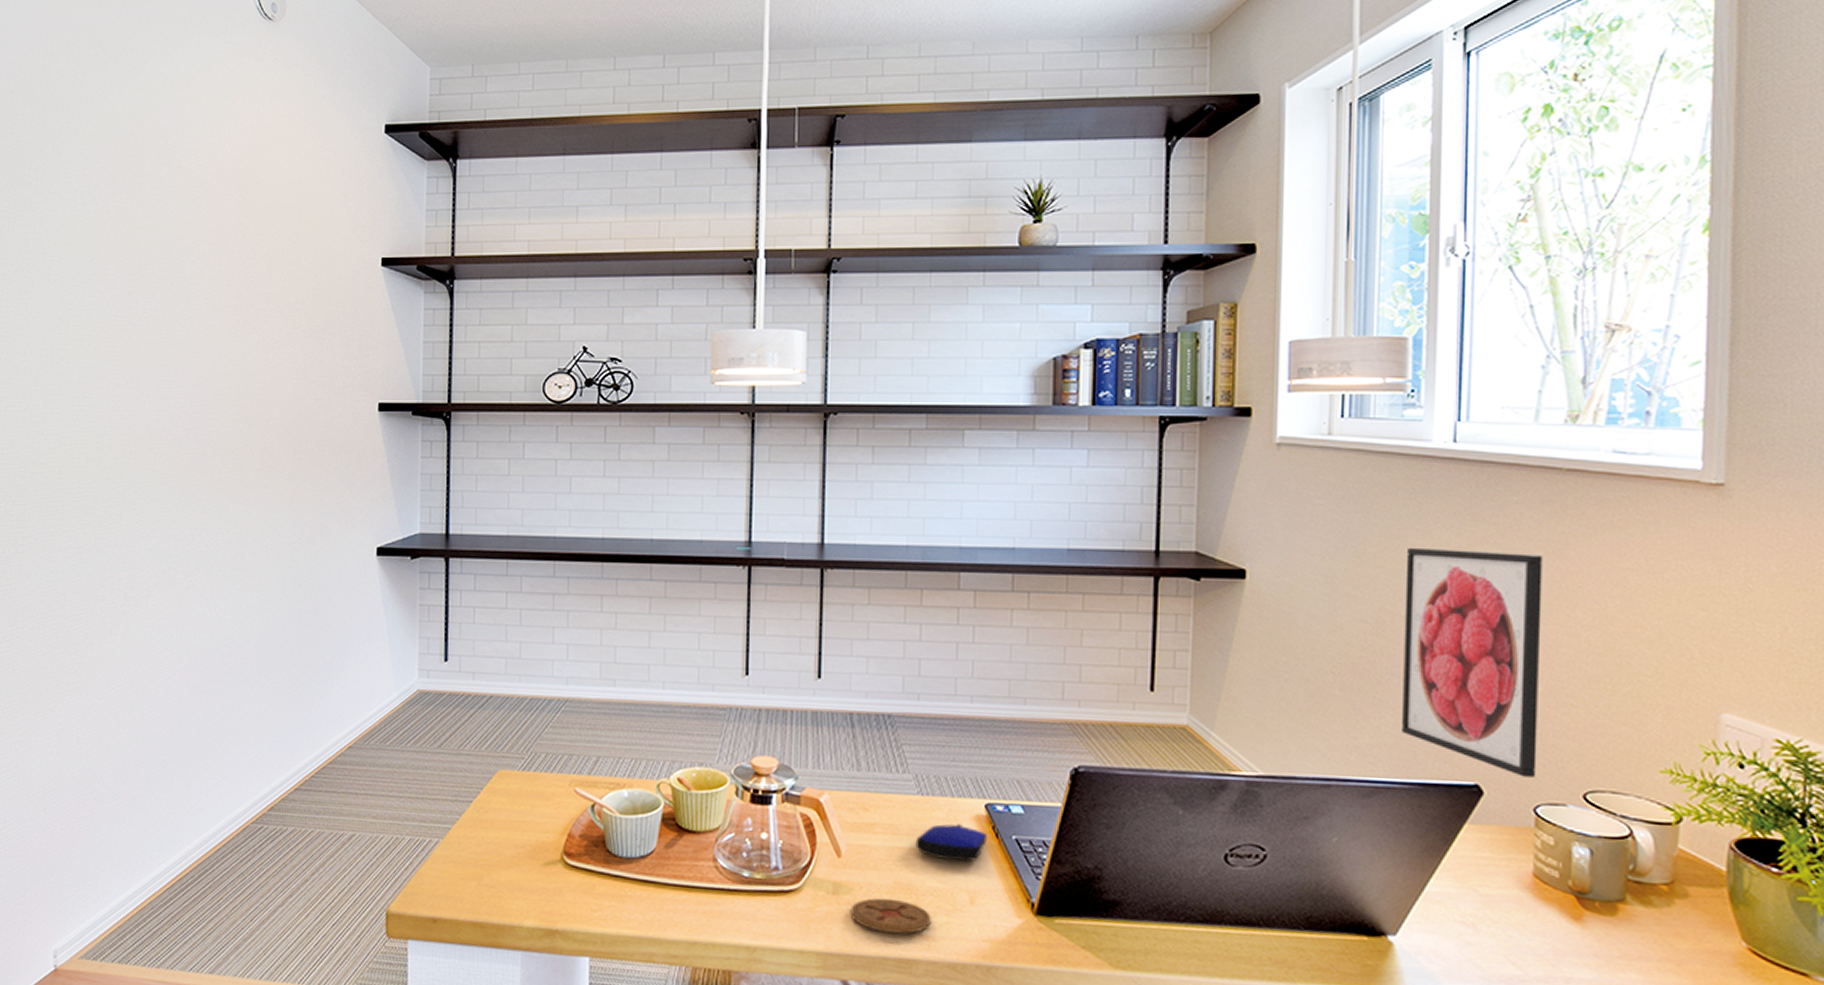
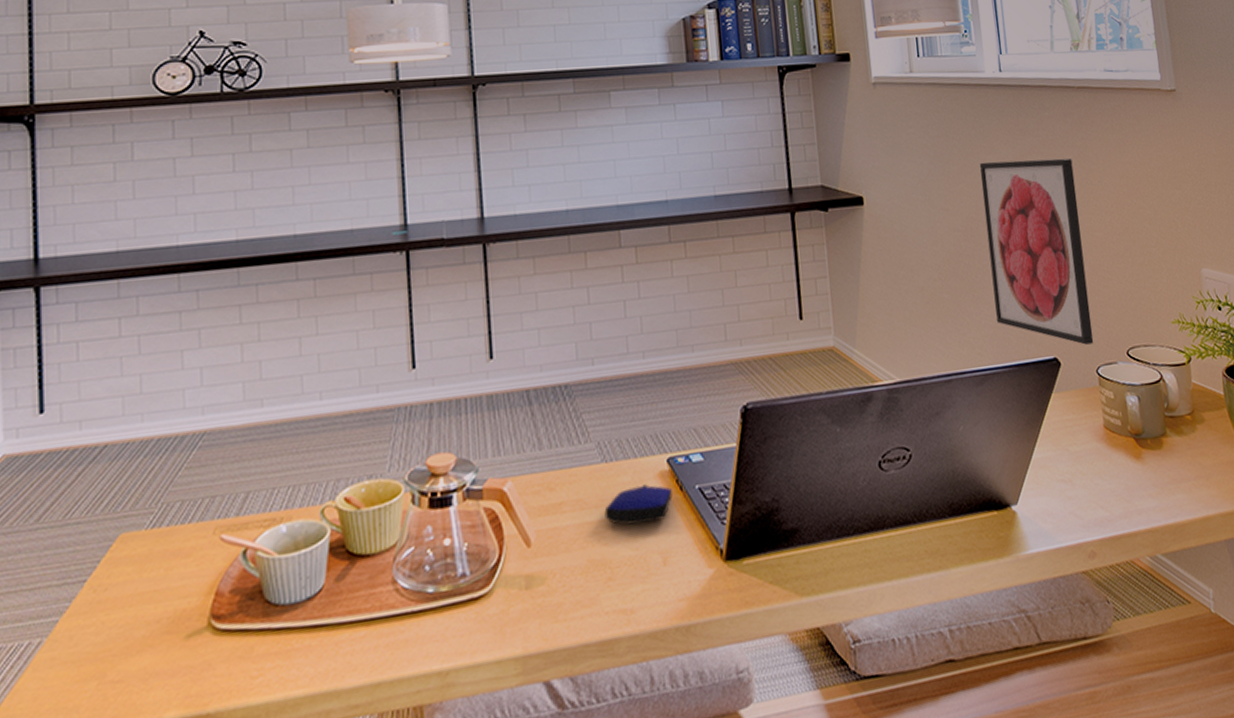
coaster: present [850,898,931,934] -> none [545,578,628,618]

